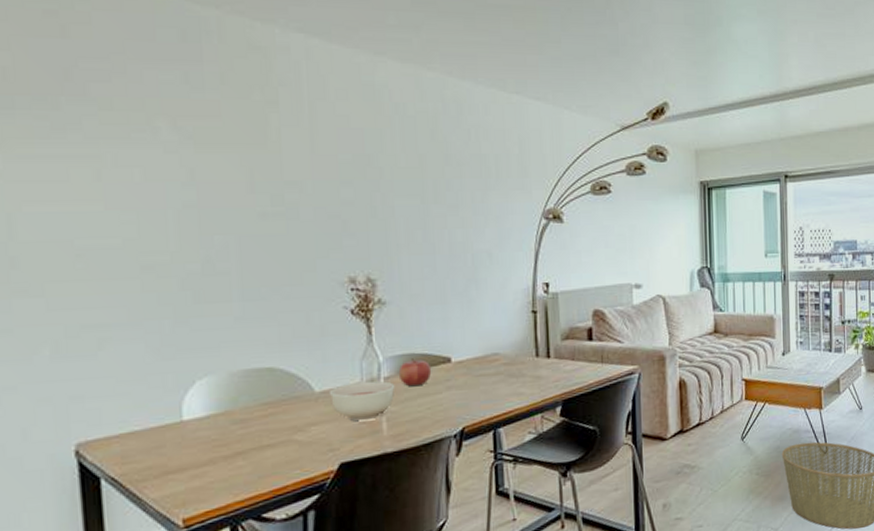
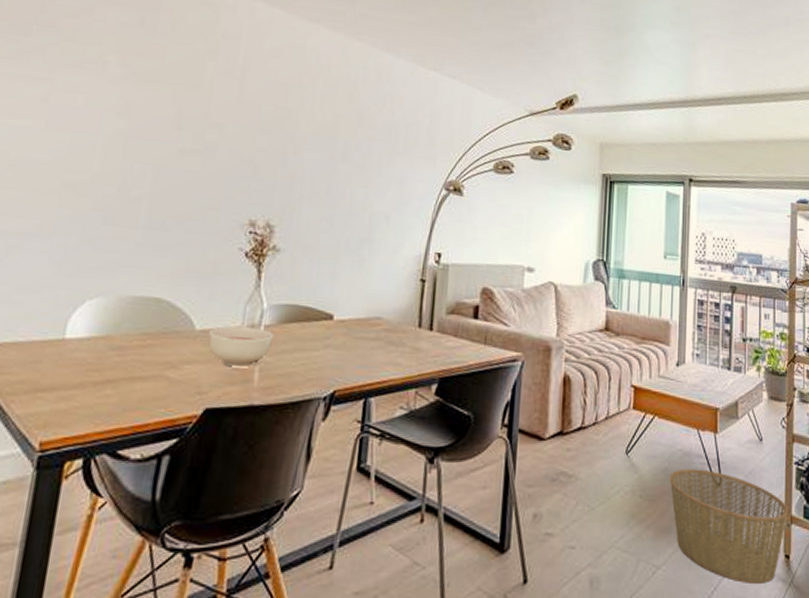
fruit: present [398,358,432,387] -> none [279,310,313,340]

